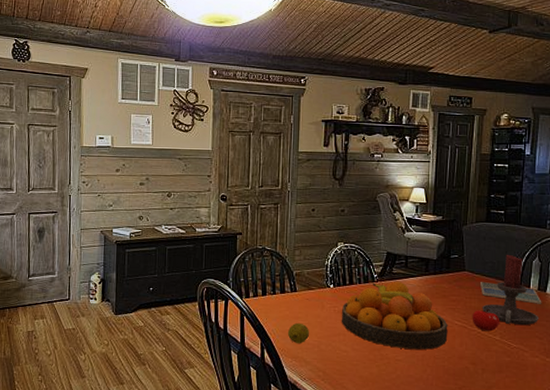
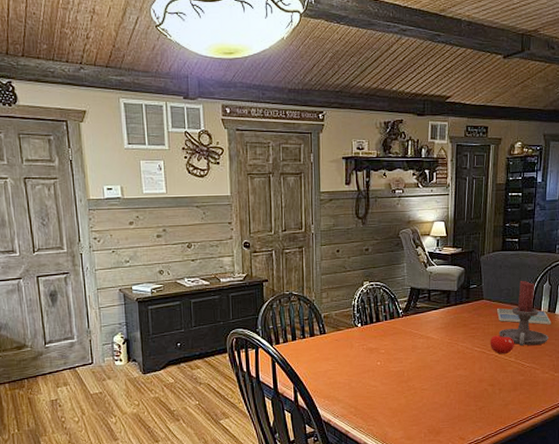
fruit: present [287,322,309,343] -> none [319,363,340,383]
fruit bowl: present [341,281,448,350] -> none [369,314,469,379]

